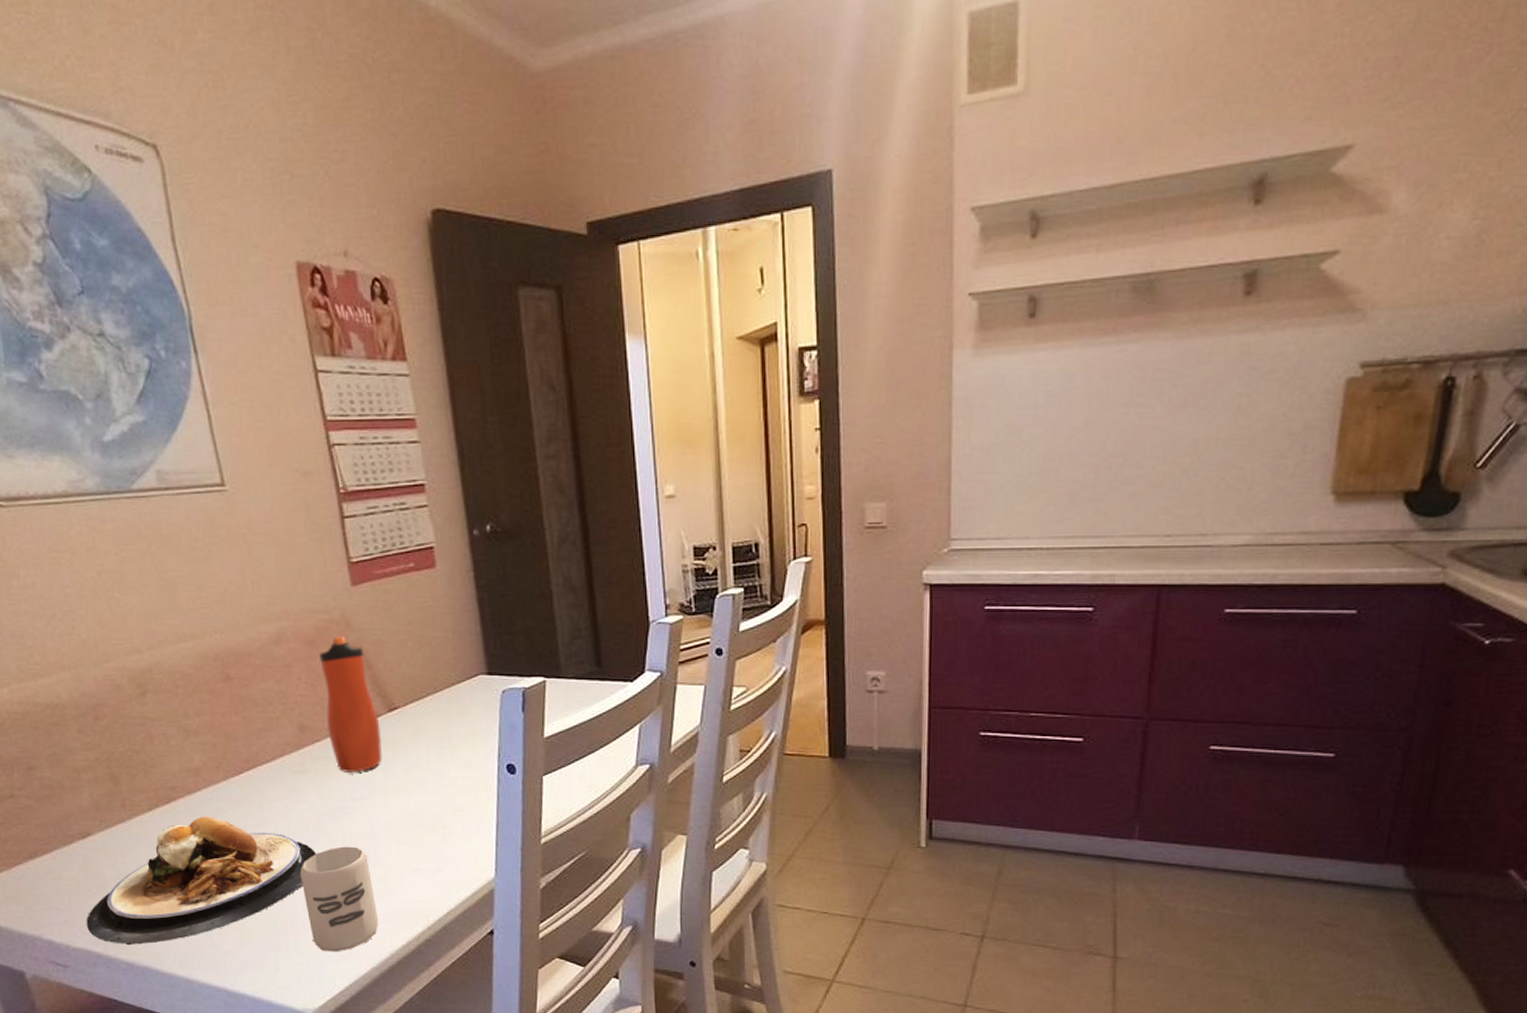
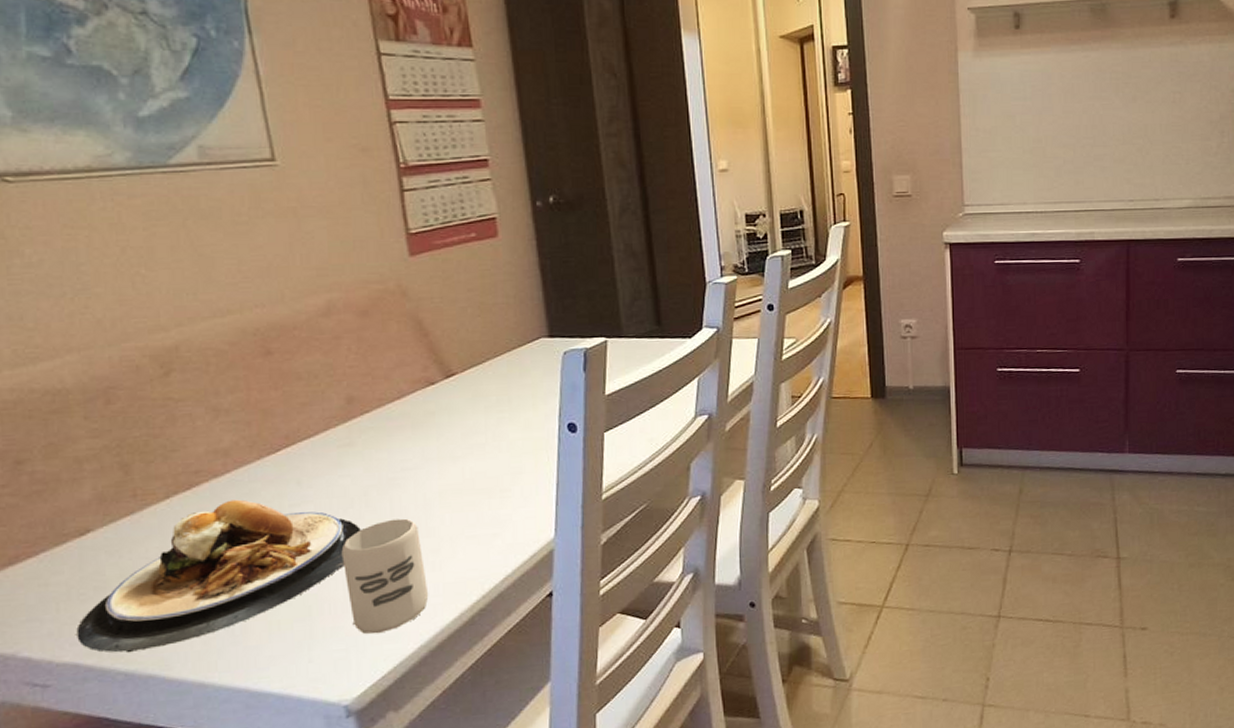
water bottle: present [319,636,382,772] -> none [372,306,437,442]

